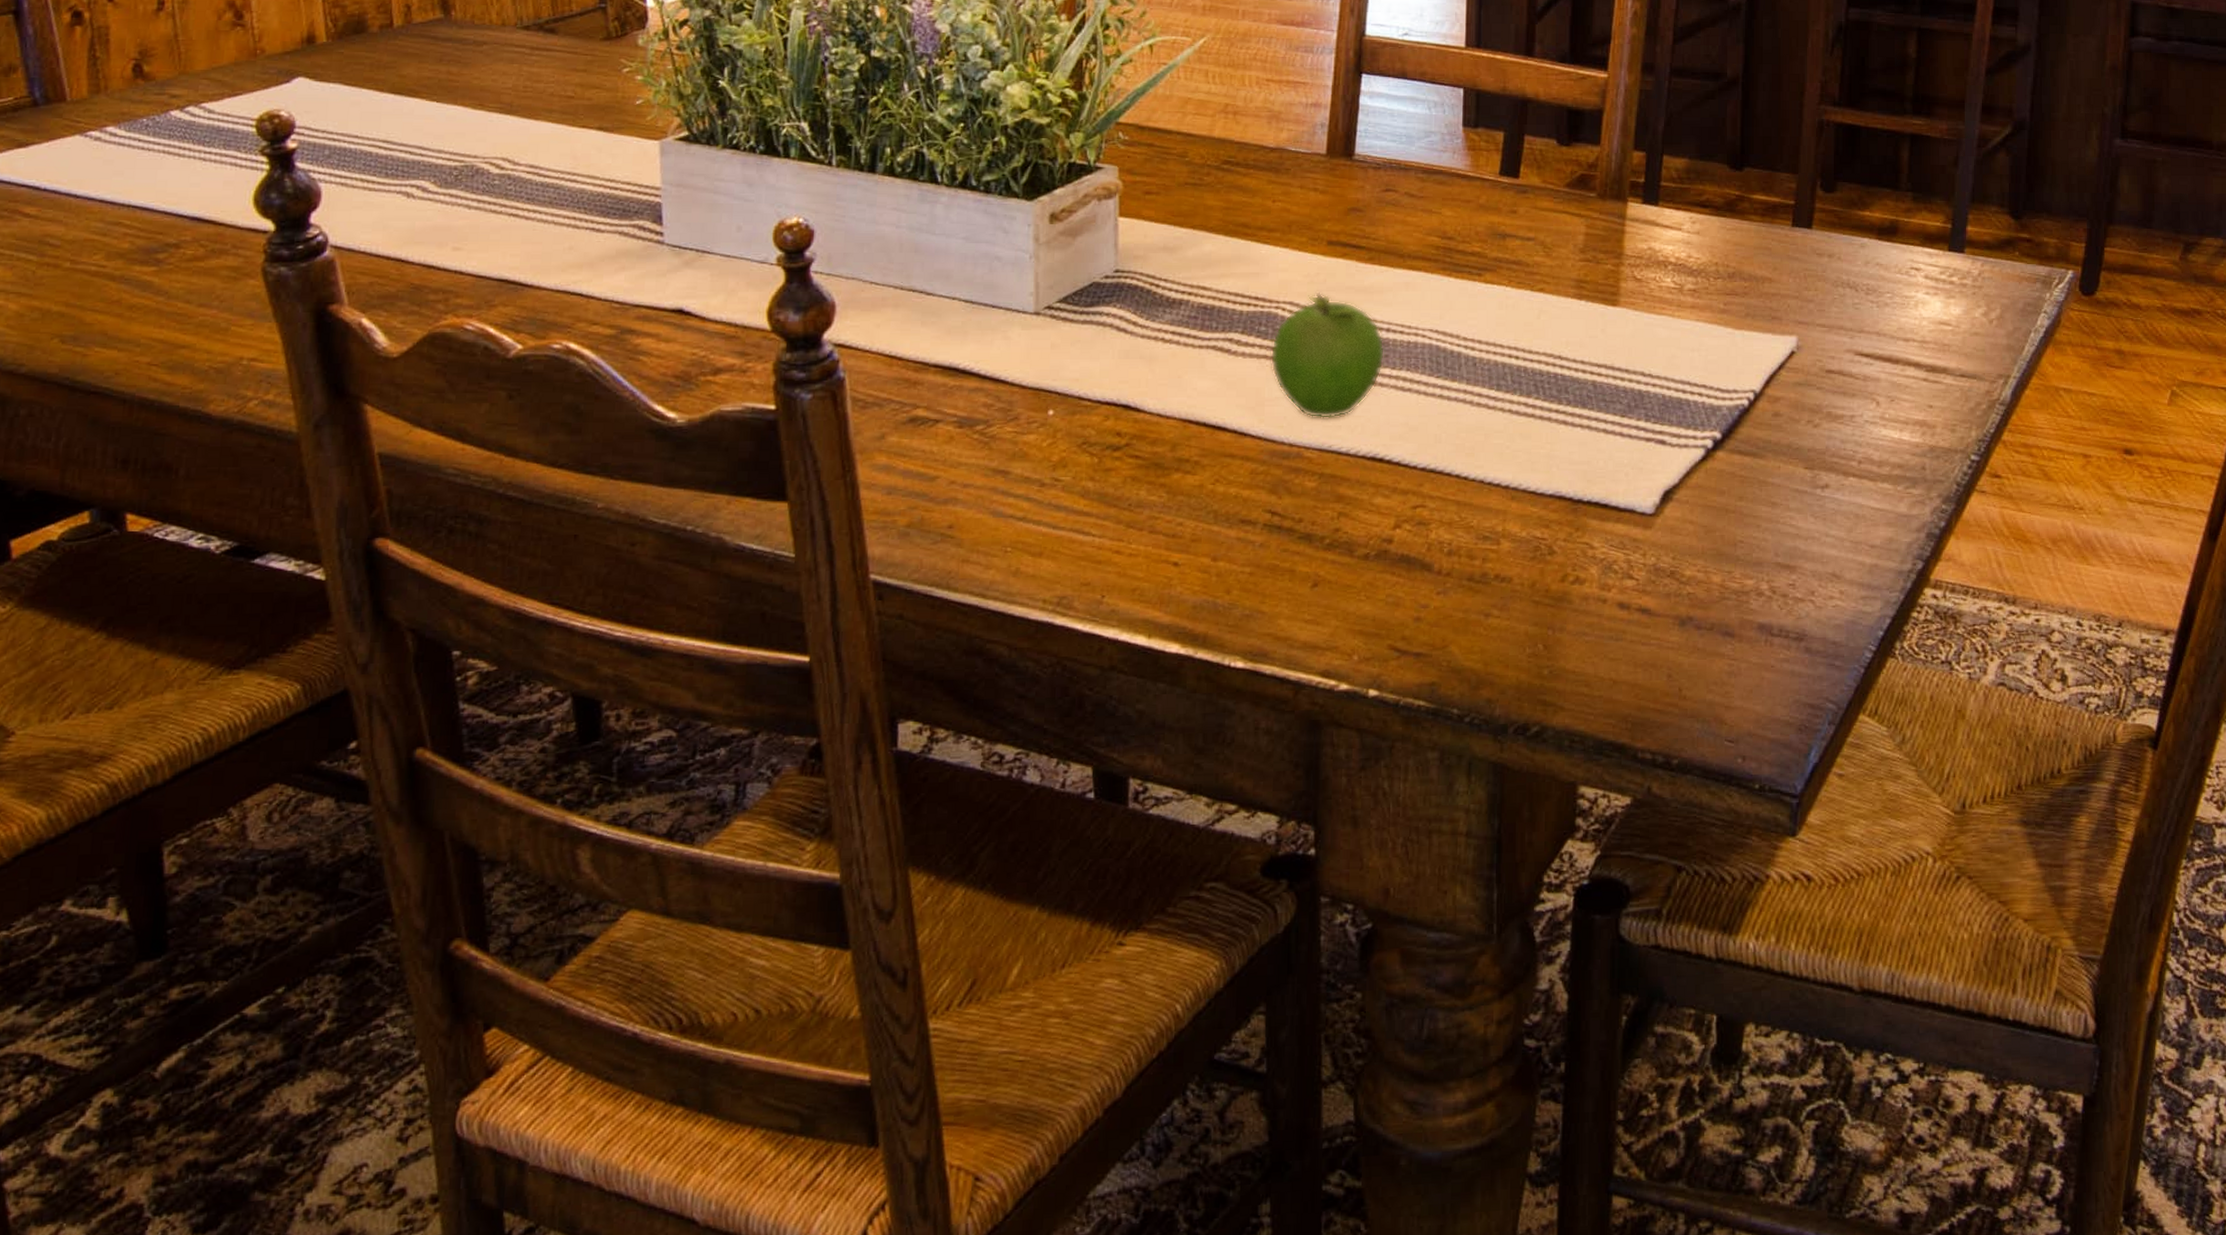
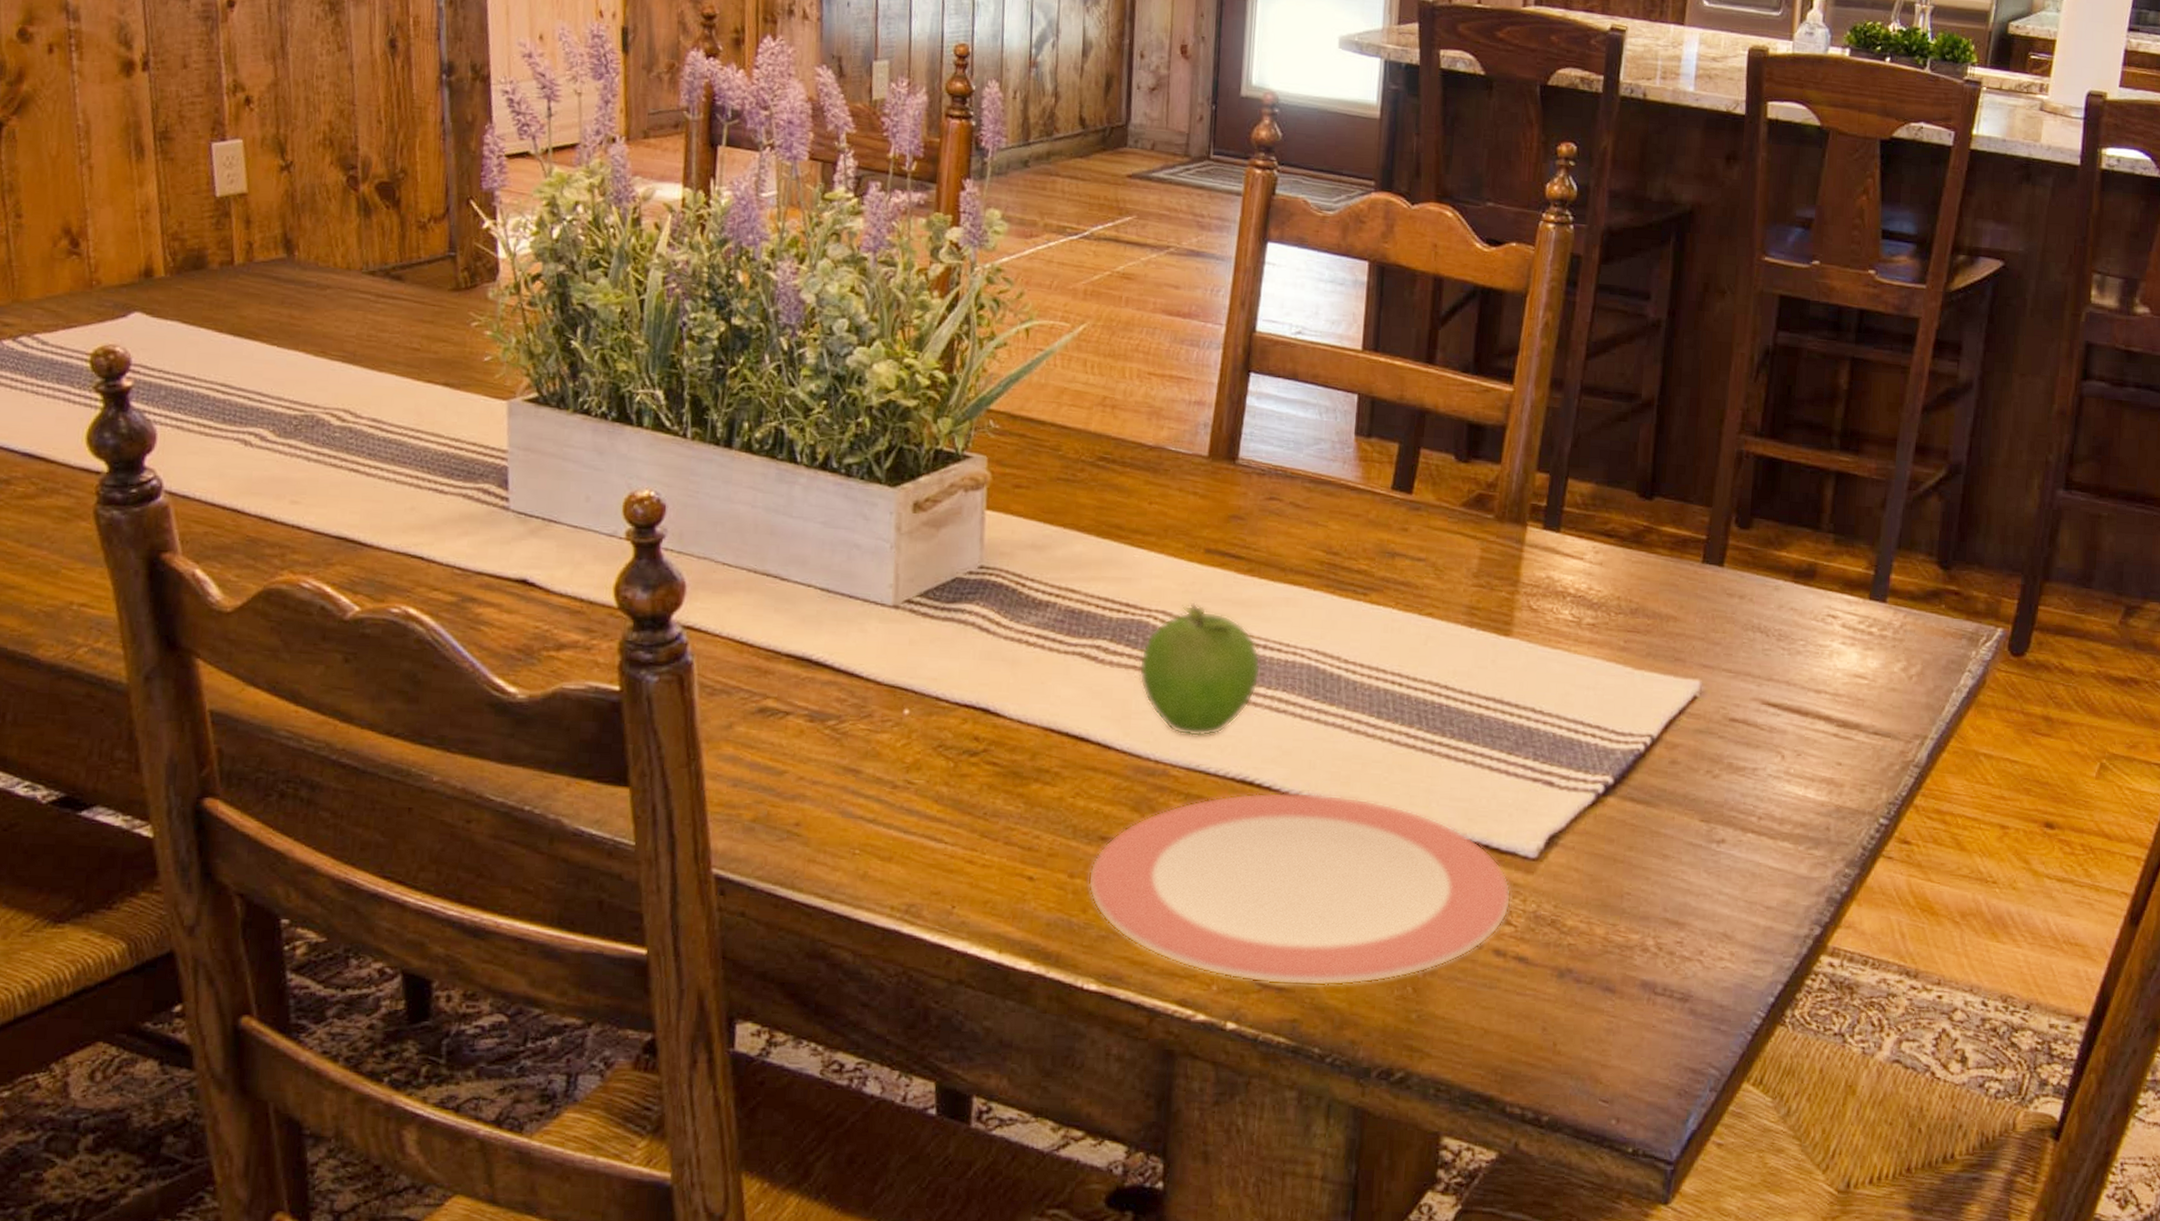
plate: none [1230,465,1632,650] -> present [1088,792,1512,986]

